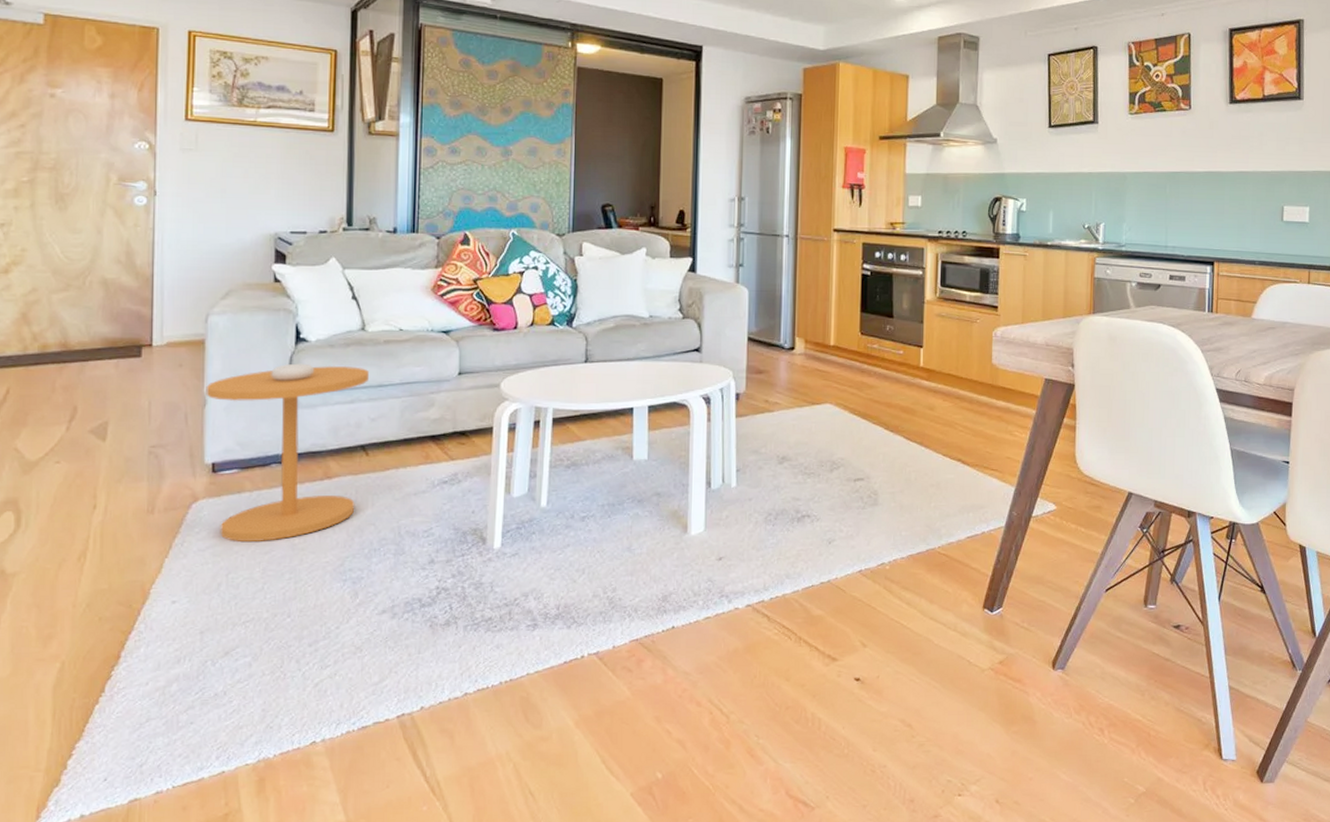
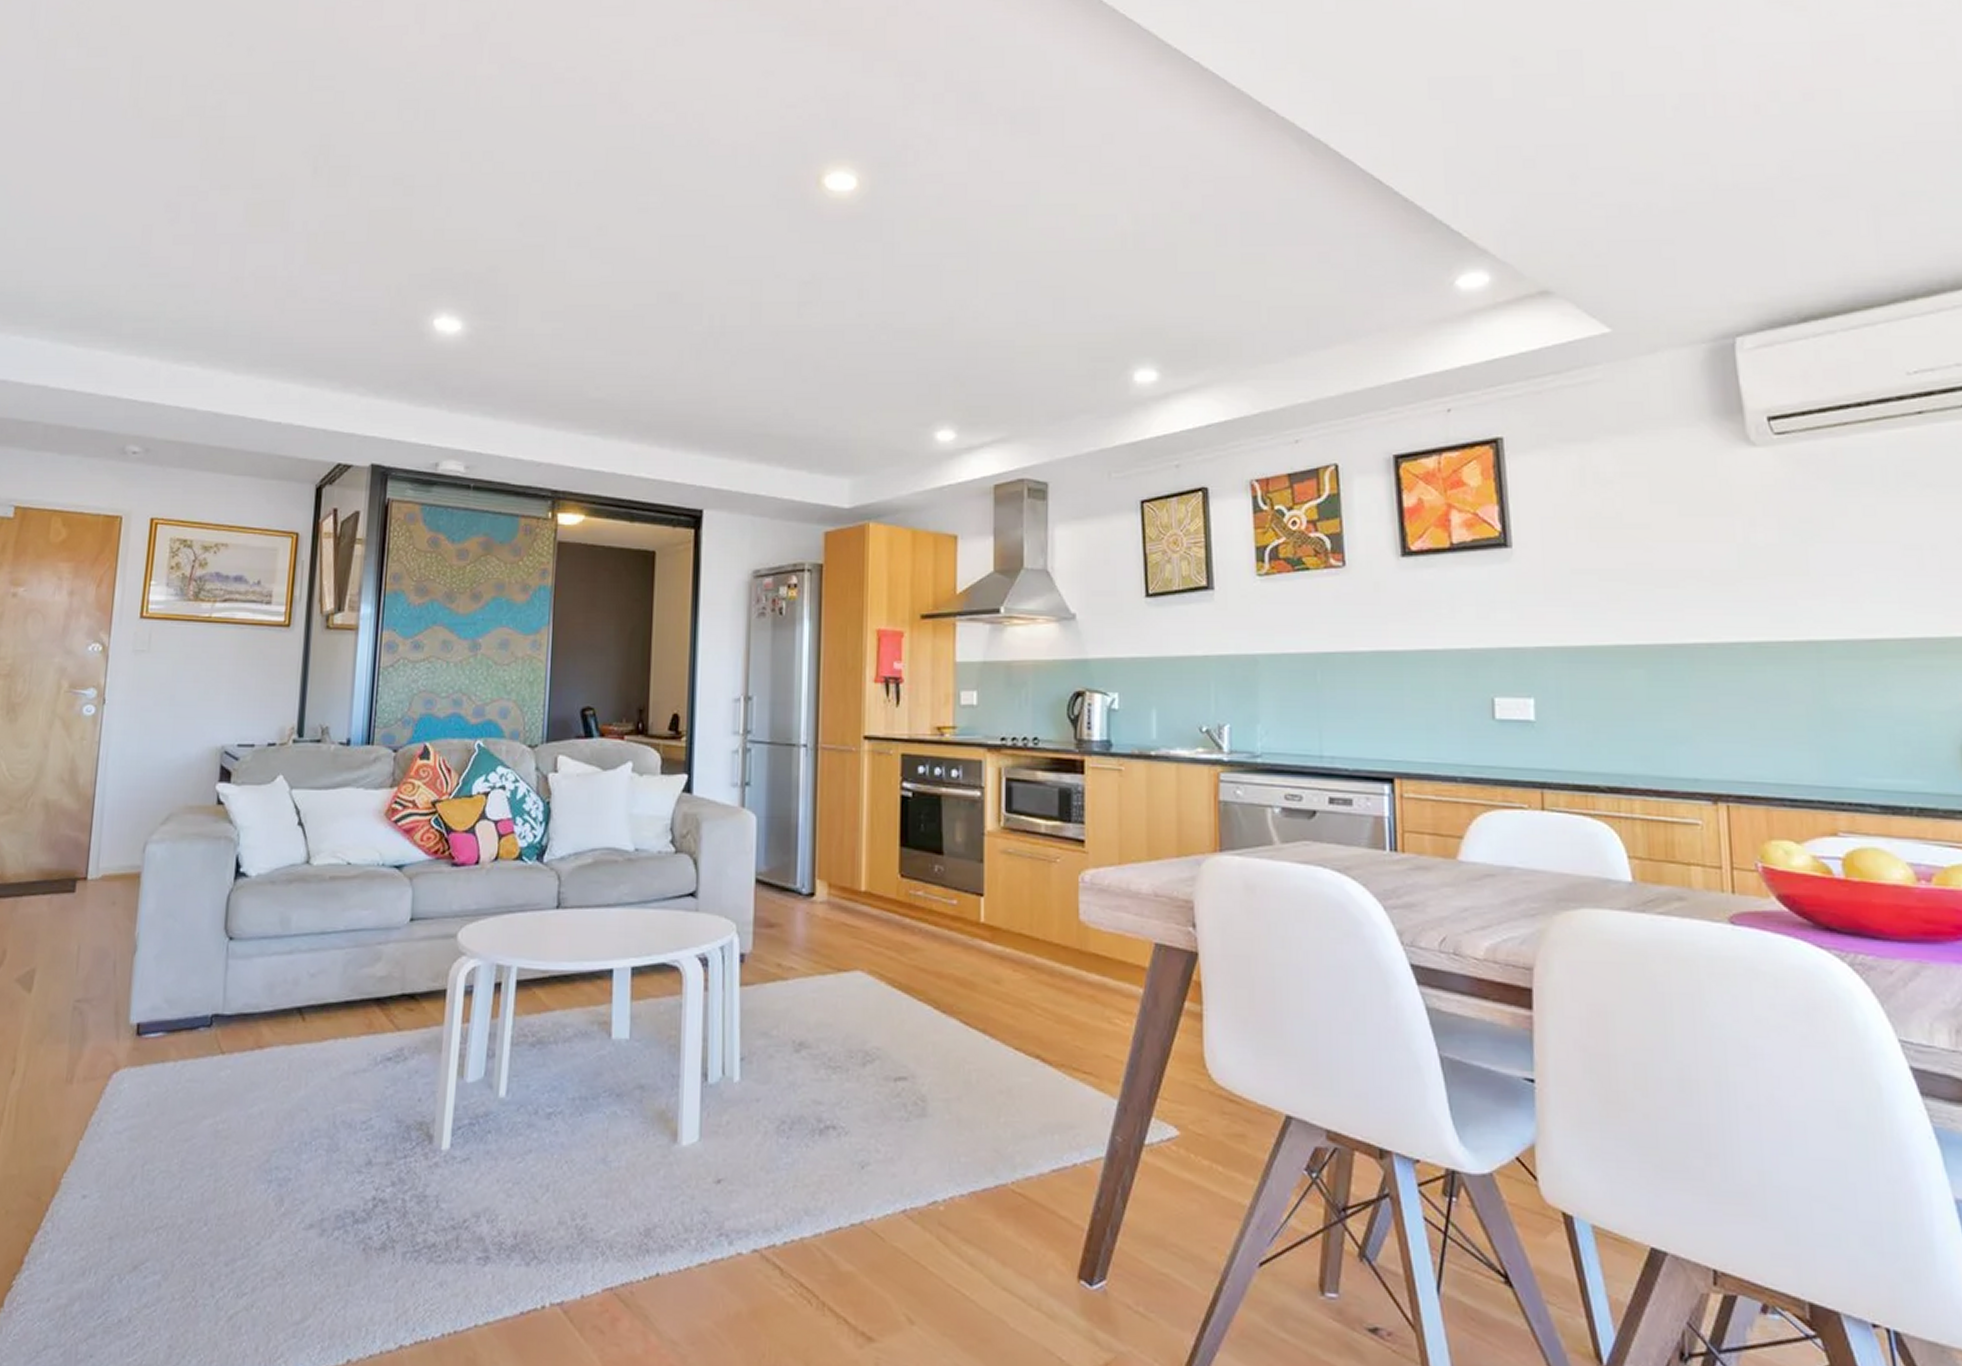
side table: present [206,363,369,541] -> none [137,903,311,1125]

